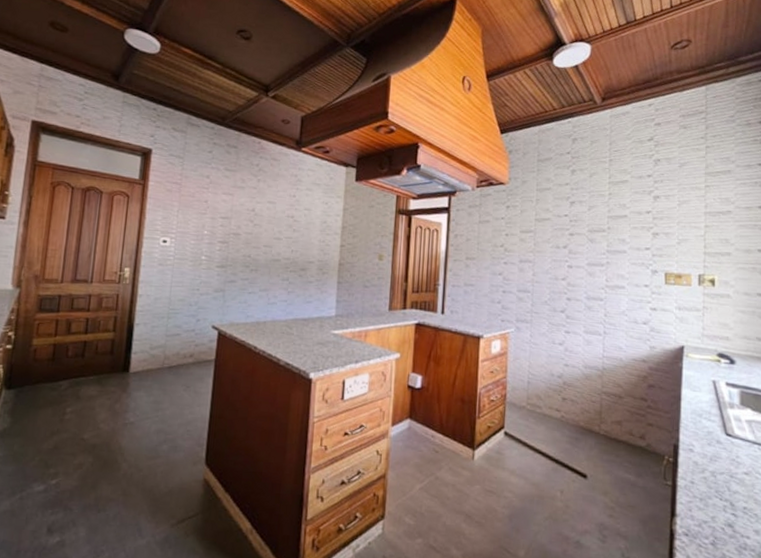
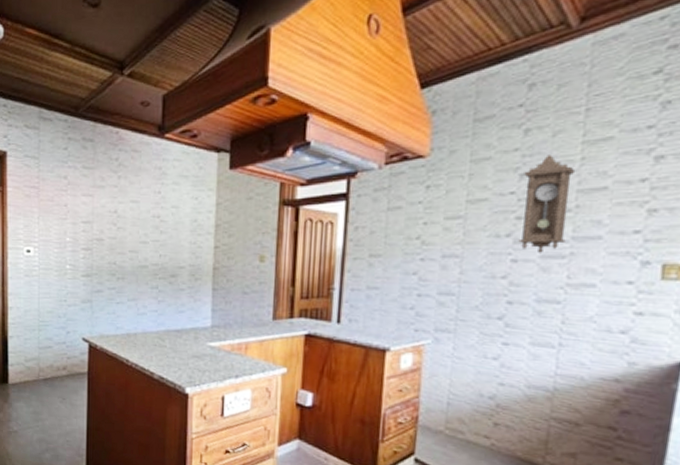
pendulum clock: none [572,189,606,262] -> present [518,155,576,254]

